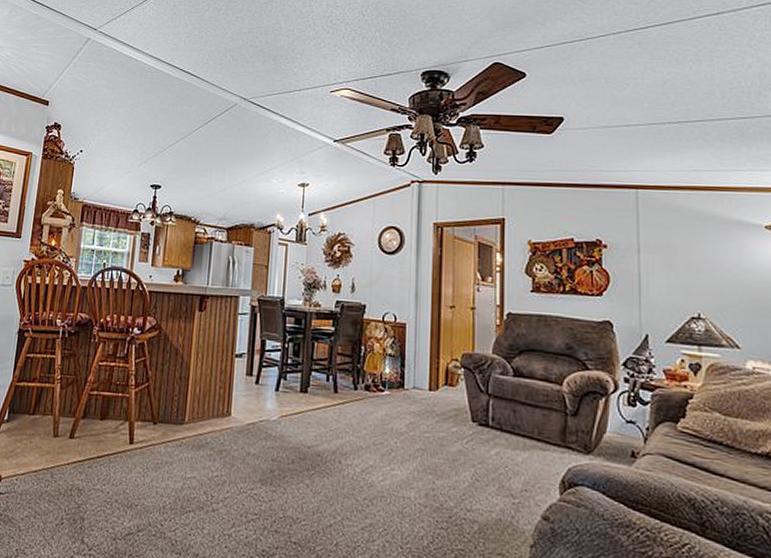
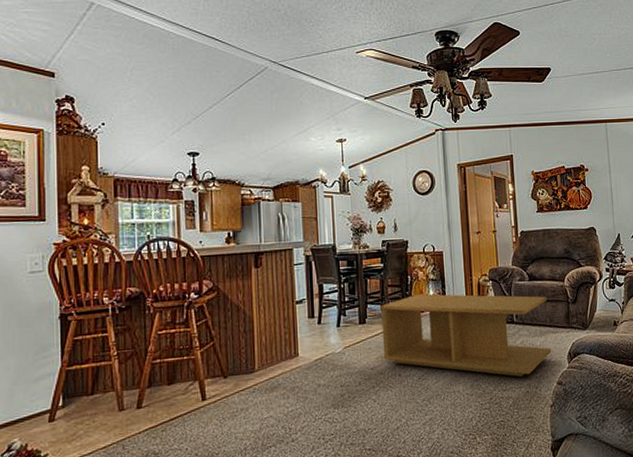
coffee table: none [323,369,538,498] -> present [381,294,552,377]

